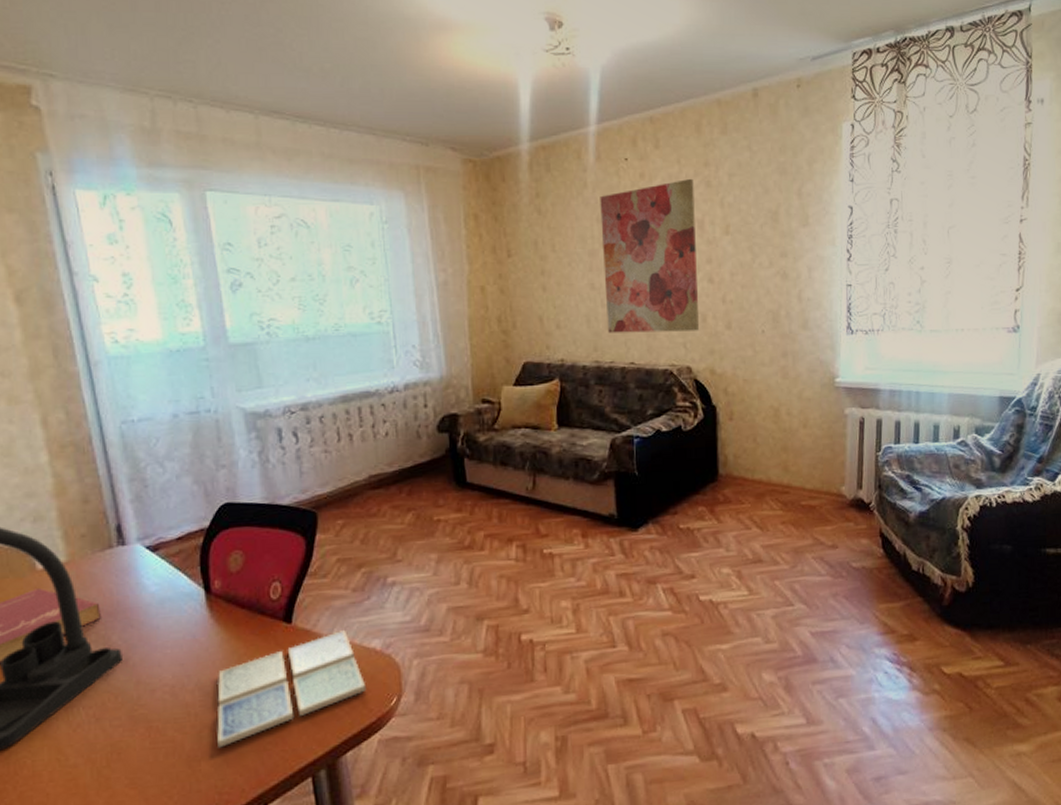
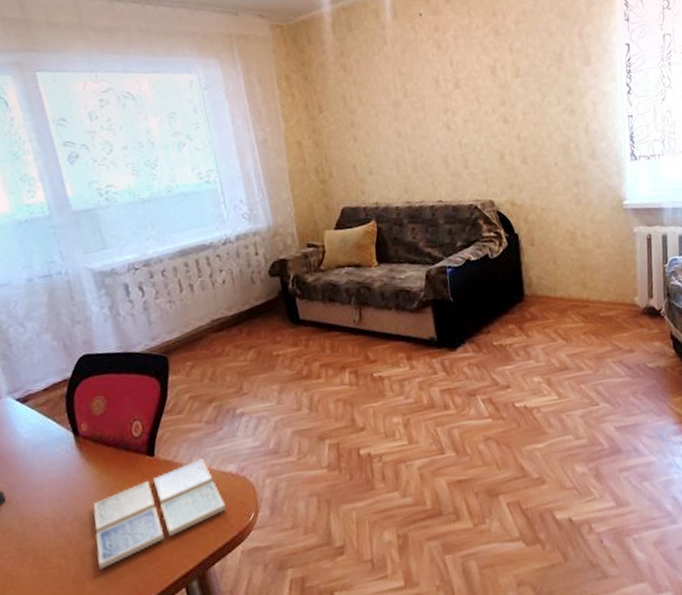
wall art: present [600,178,700,333] -> none [399,28,499,176]

